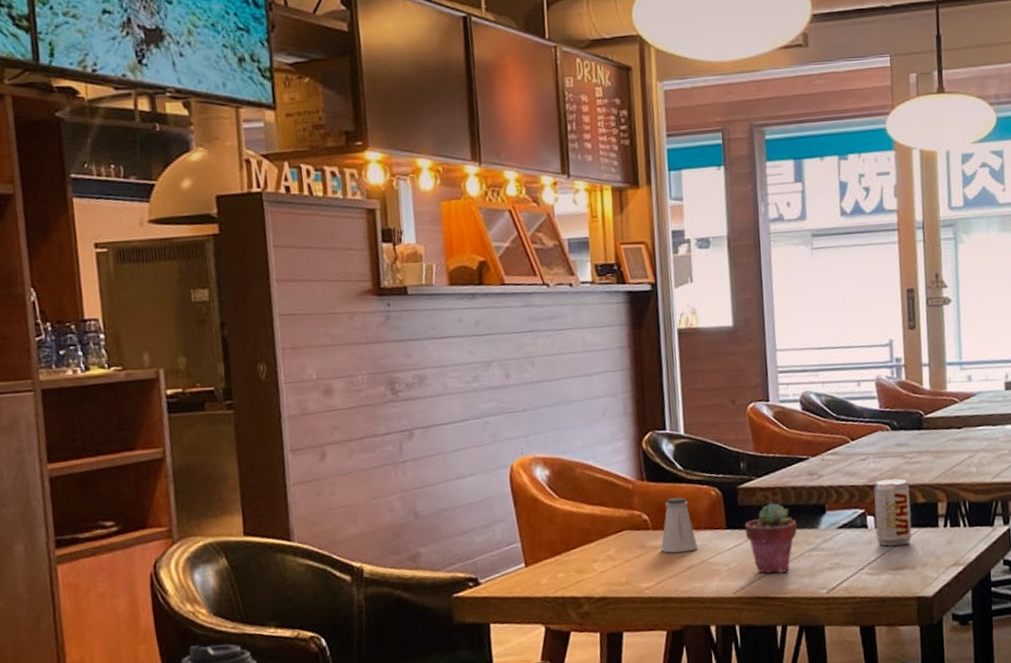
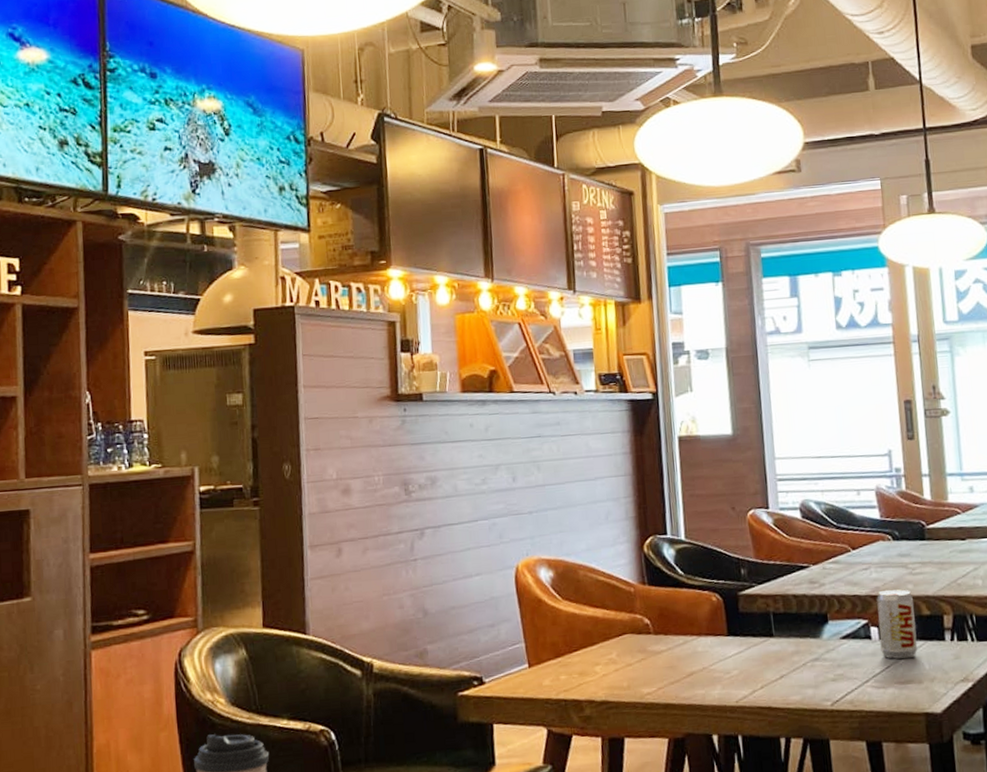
saltshaker: present [661,497,698,553] -> none [662,602,699,659]
potted succulent: present [744,503,798,574] -> none [745,610,800,683]

